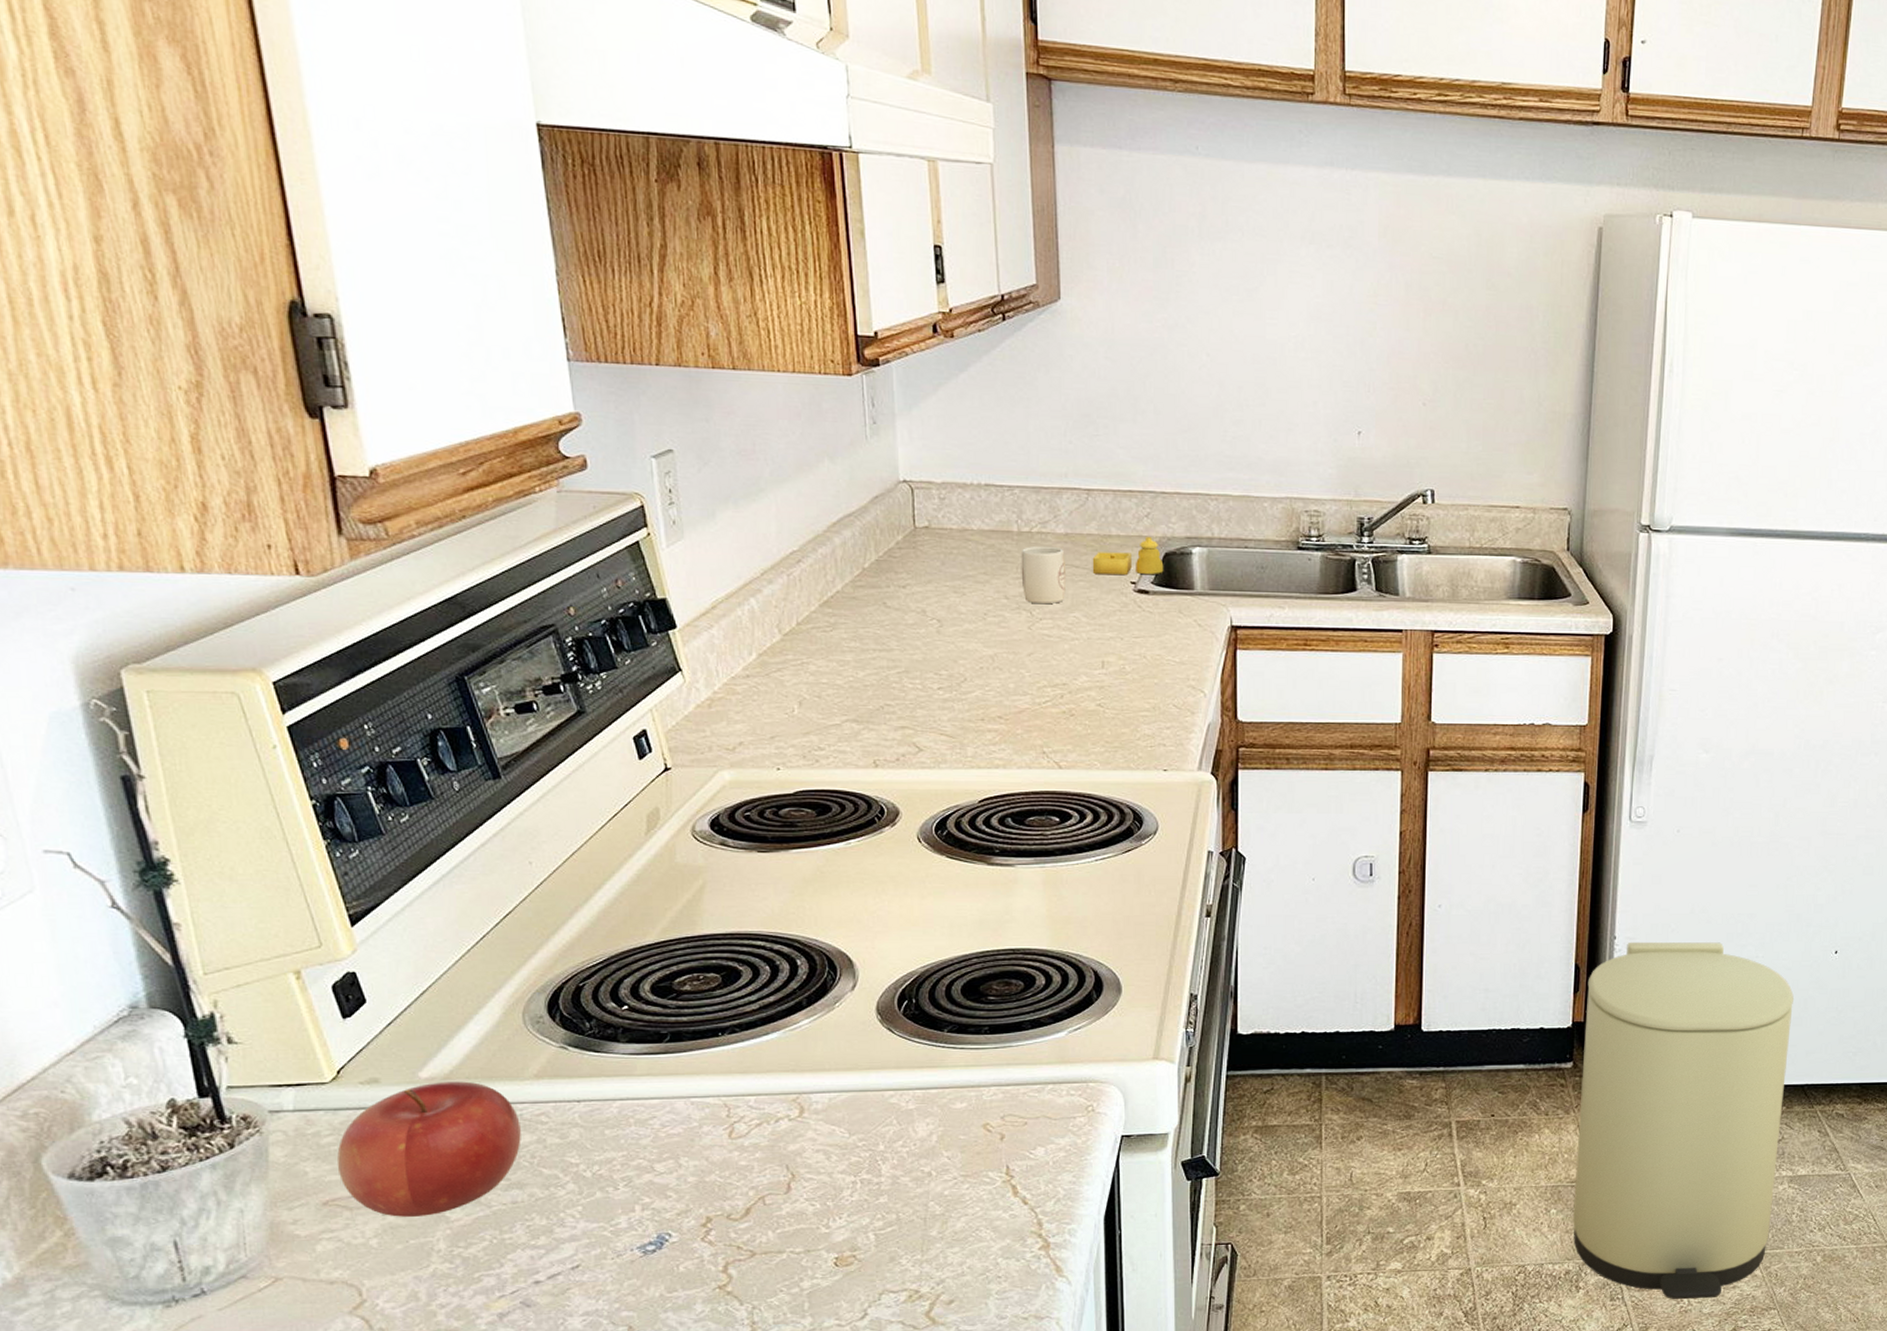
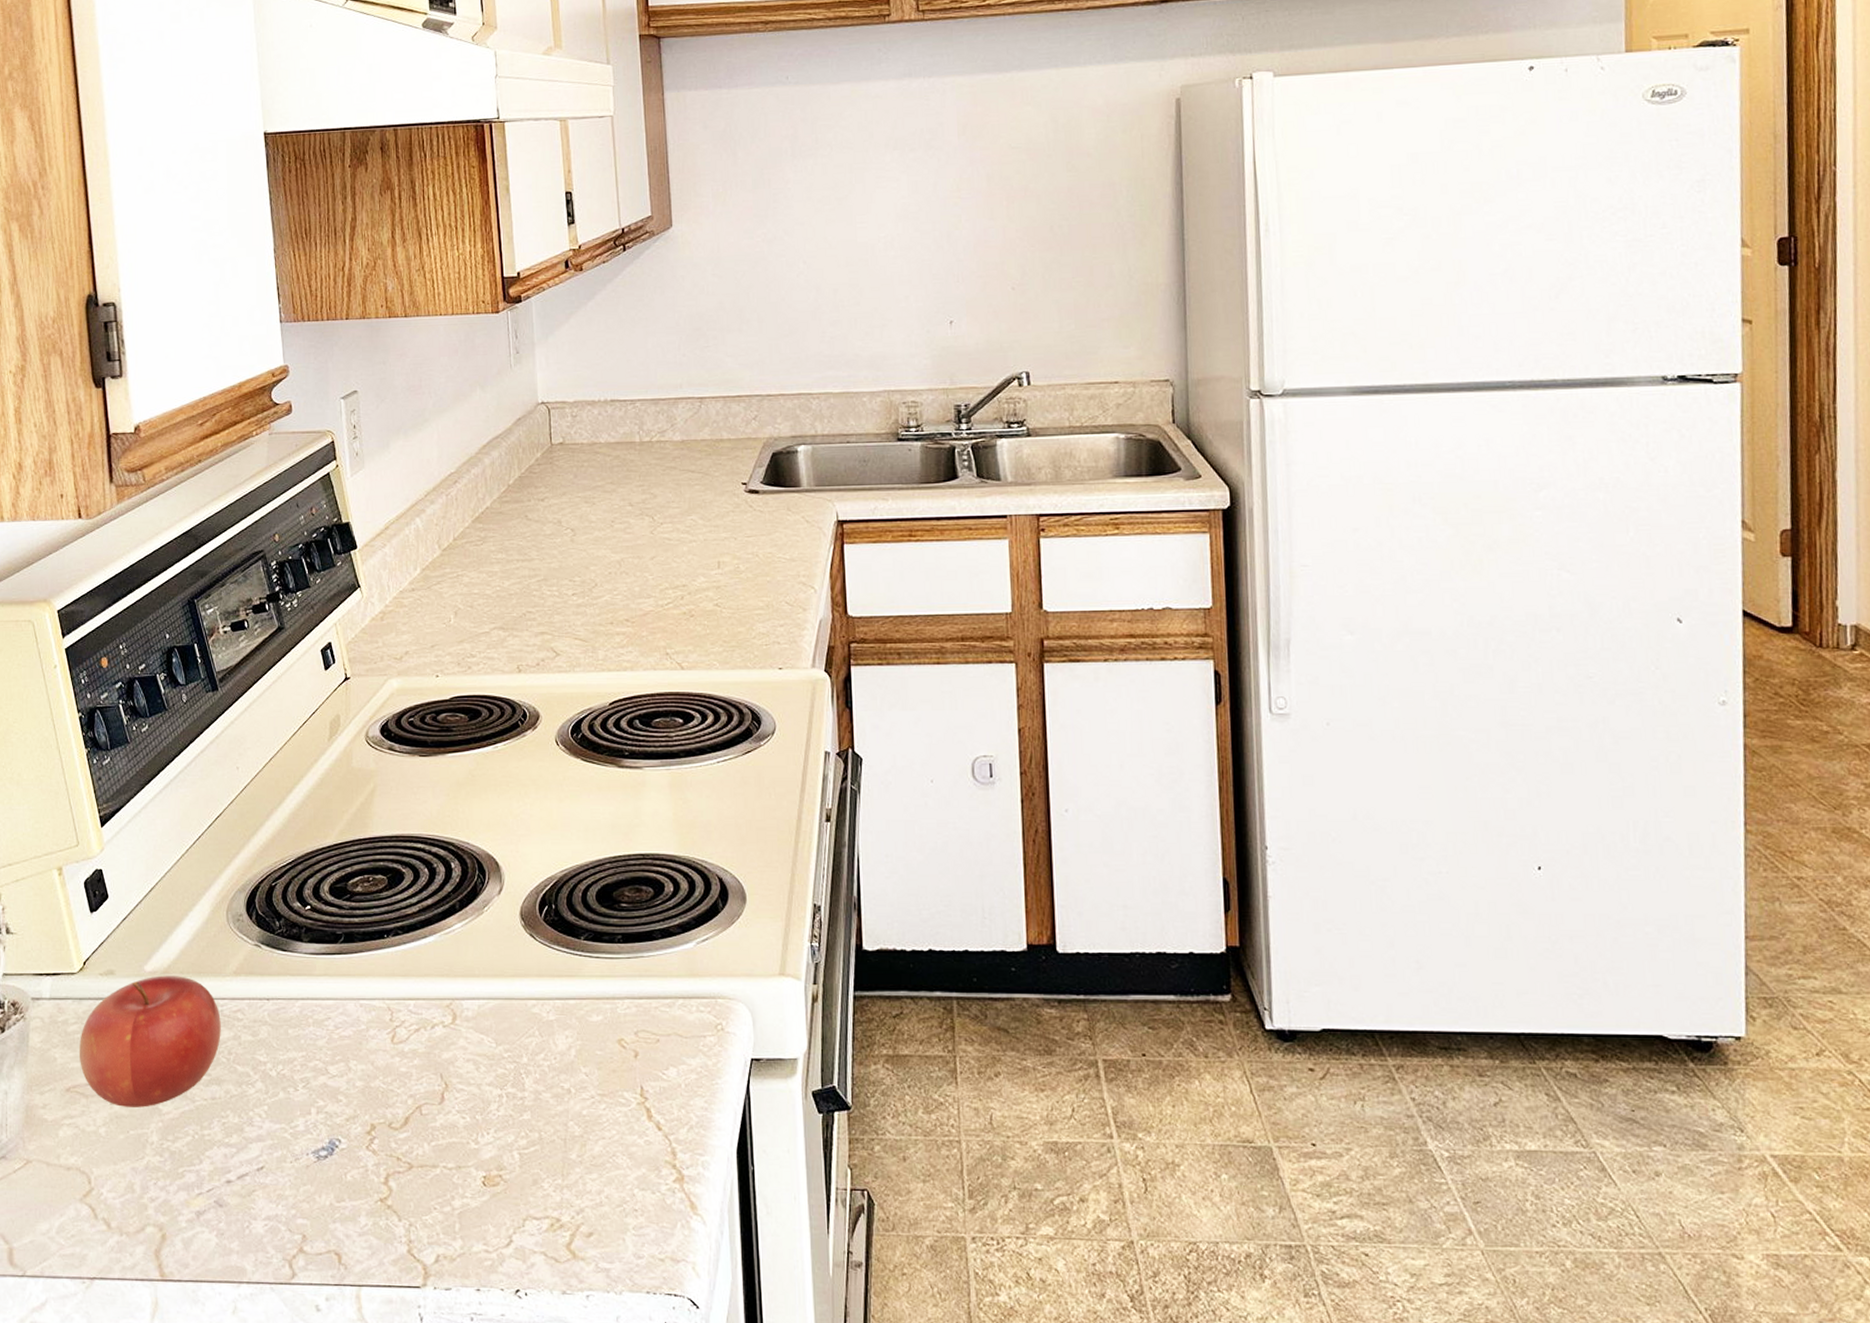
mug: present [1021,546,1067,605] -> none [642,453,684,510]
soap dispenser: present [1092,536,1164,575] -> none [706,437,772,477]
pedal bin: present [1573,941,1794,1300] -> none [1239,853,1498,1305]

